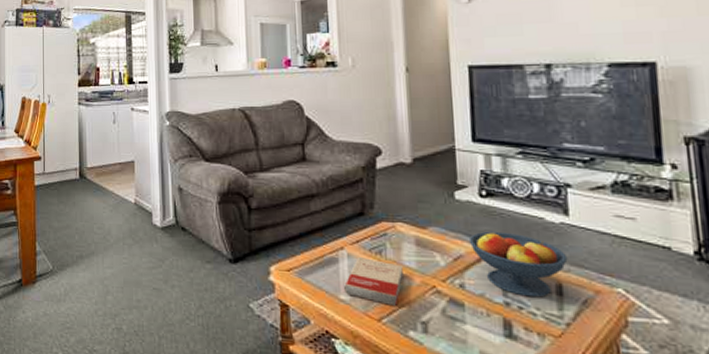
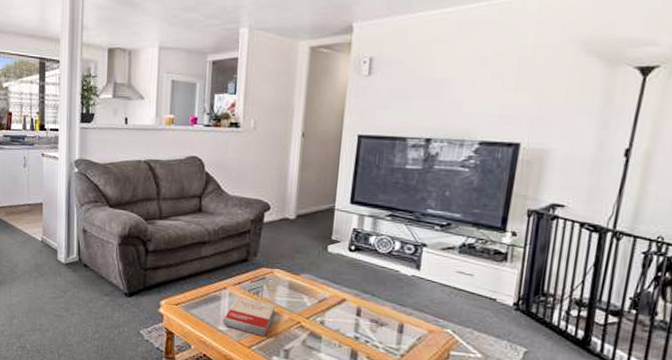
fruit bowl: present [468,231,568,298] -> none [333,279,412,334]

